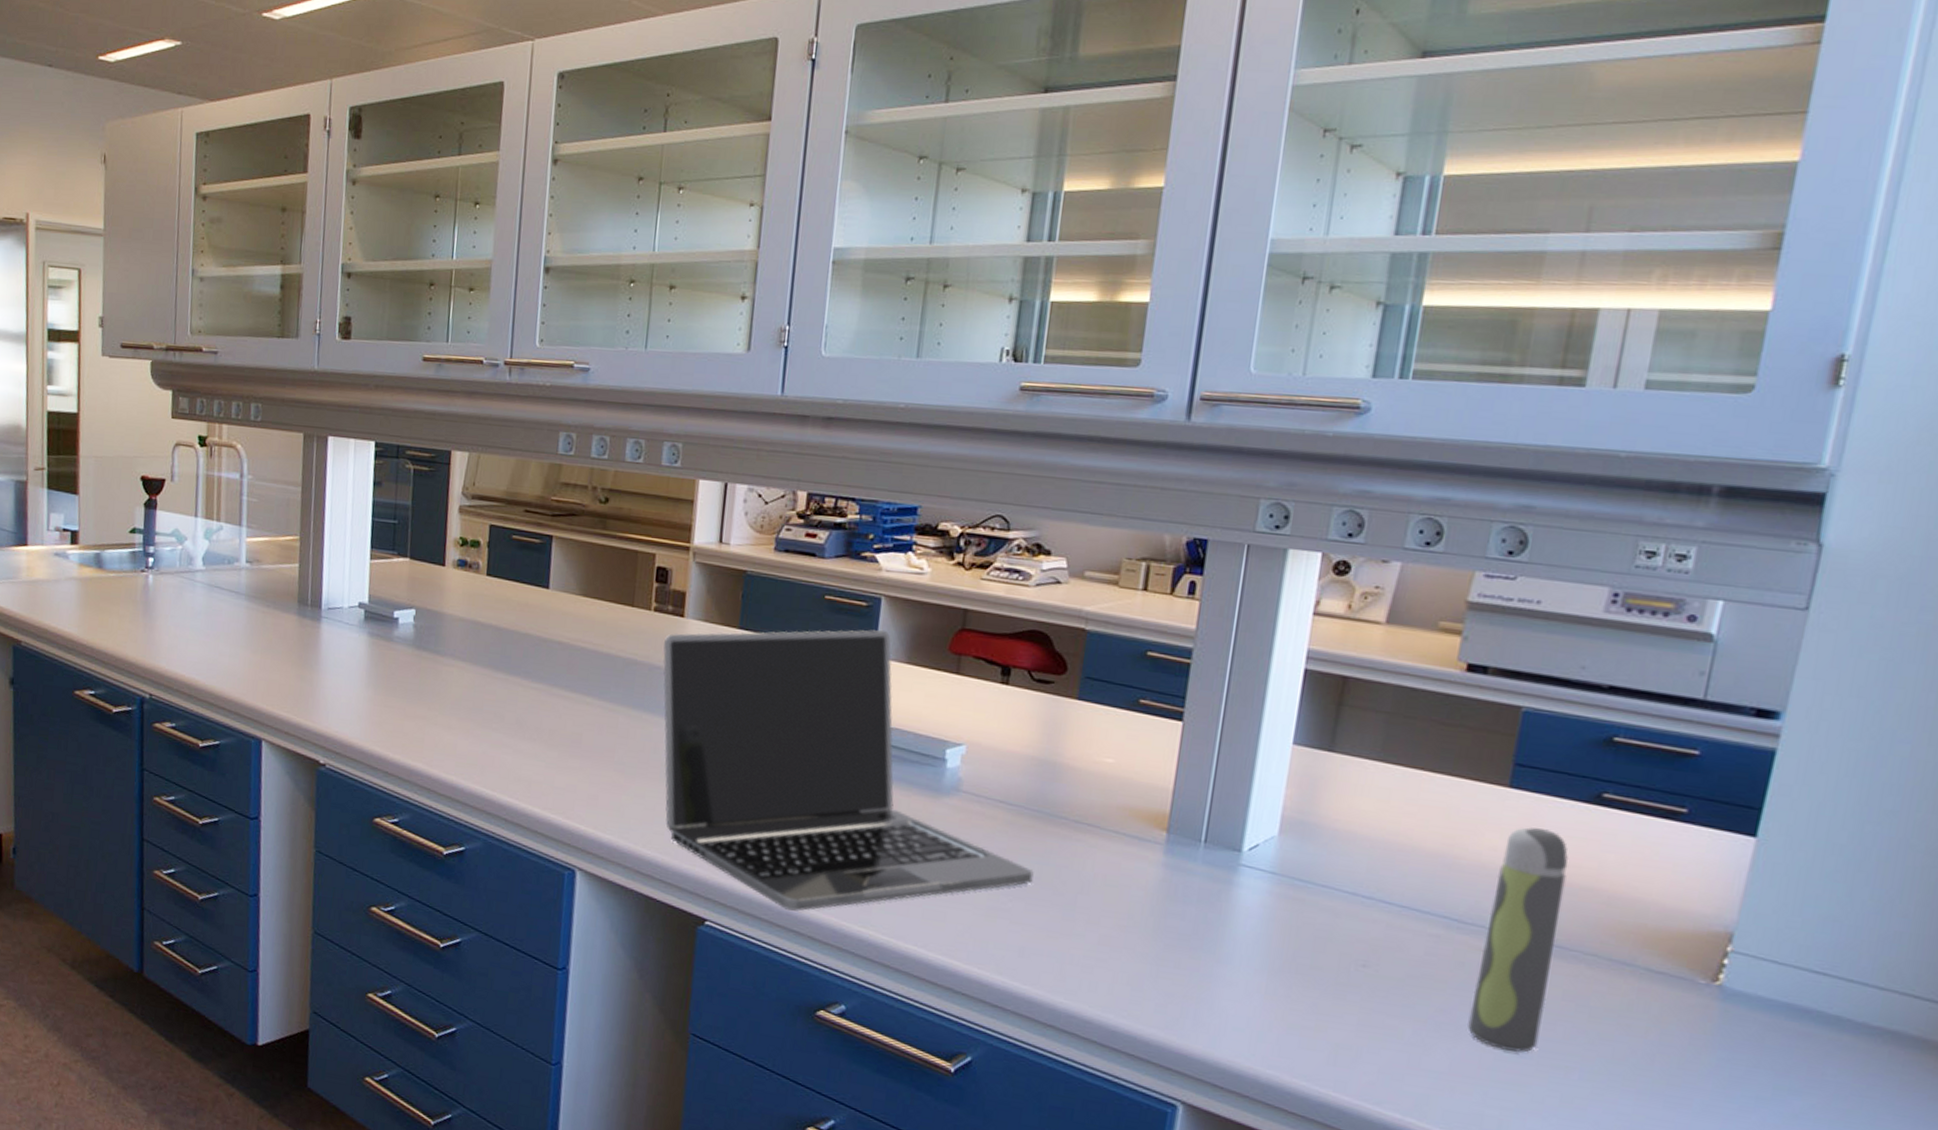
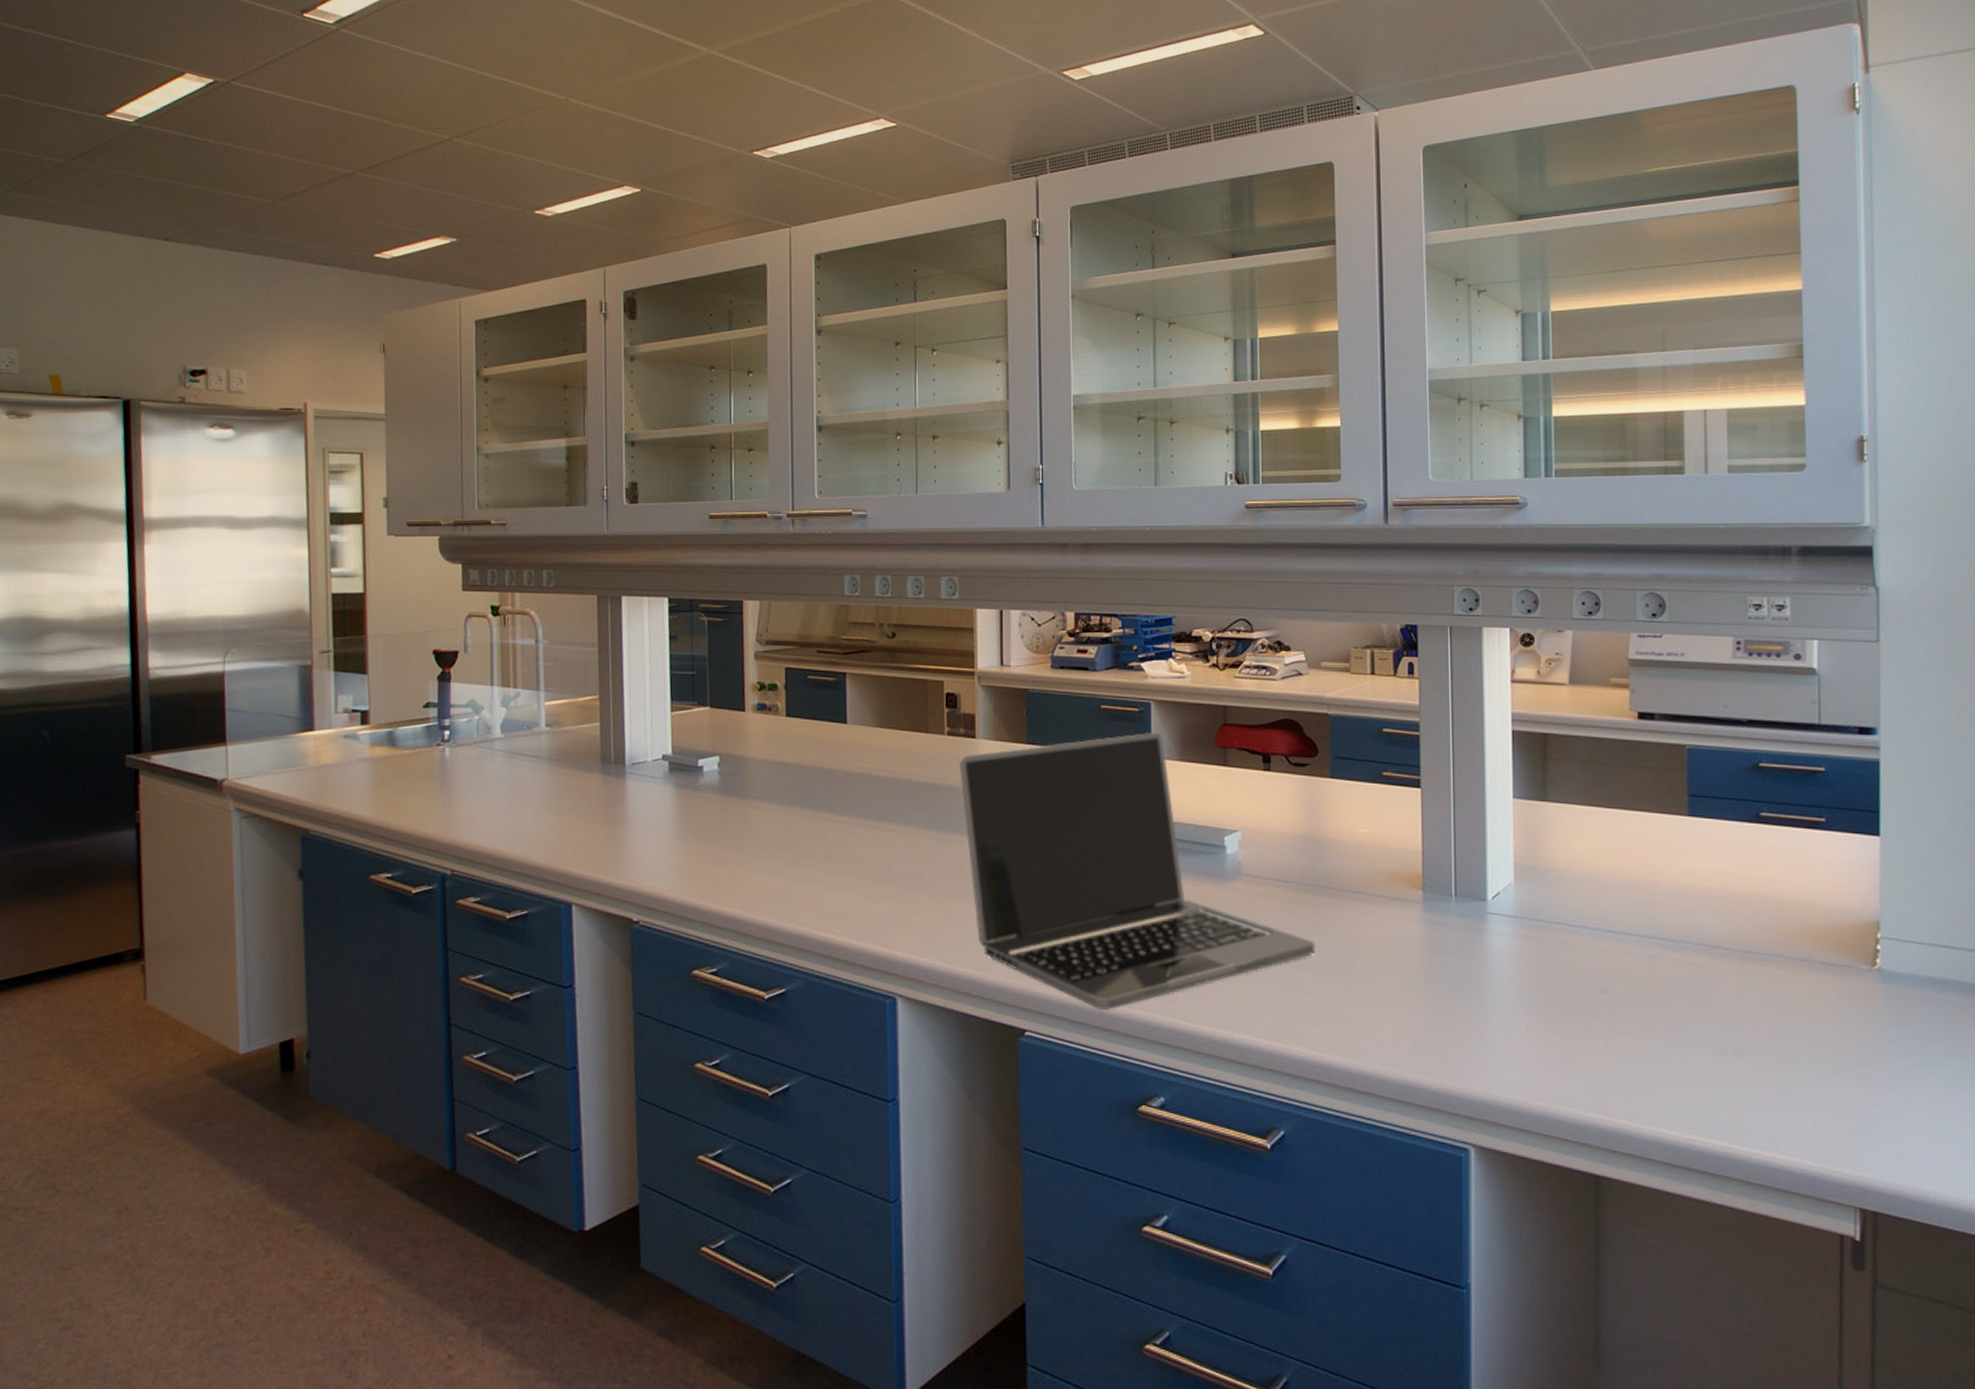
spray bottle: present [1467,827,1569,1053] -> none [1693,849,1751,1053]

